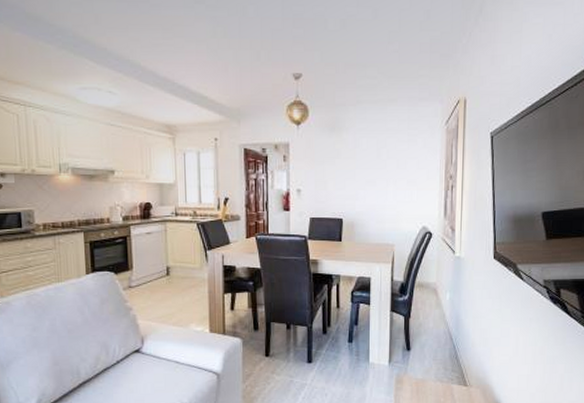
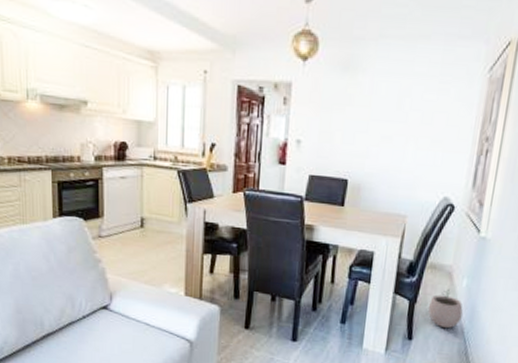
plant pot: none [421,303,449,337] -> present [428,288,463,329]

